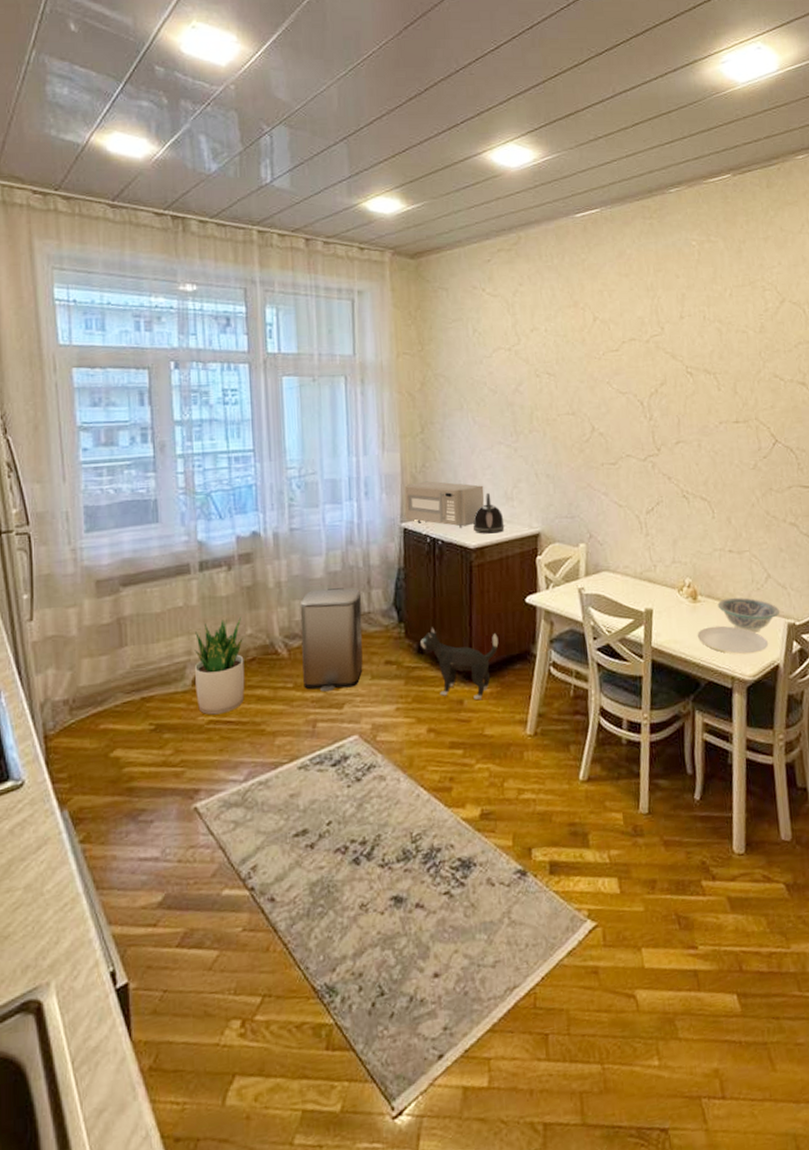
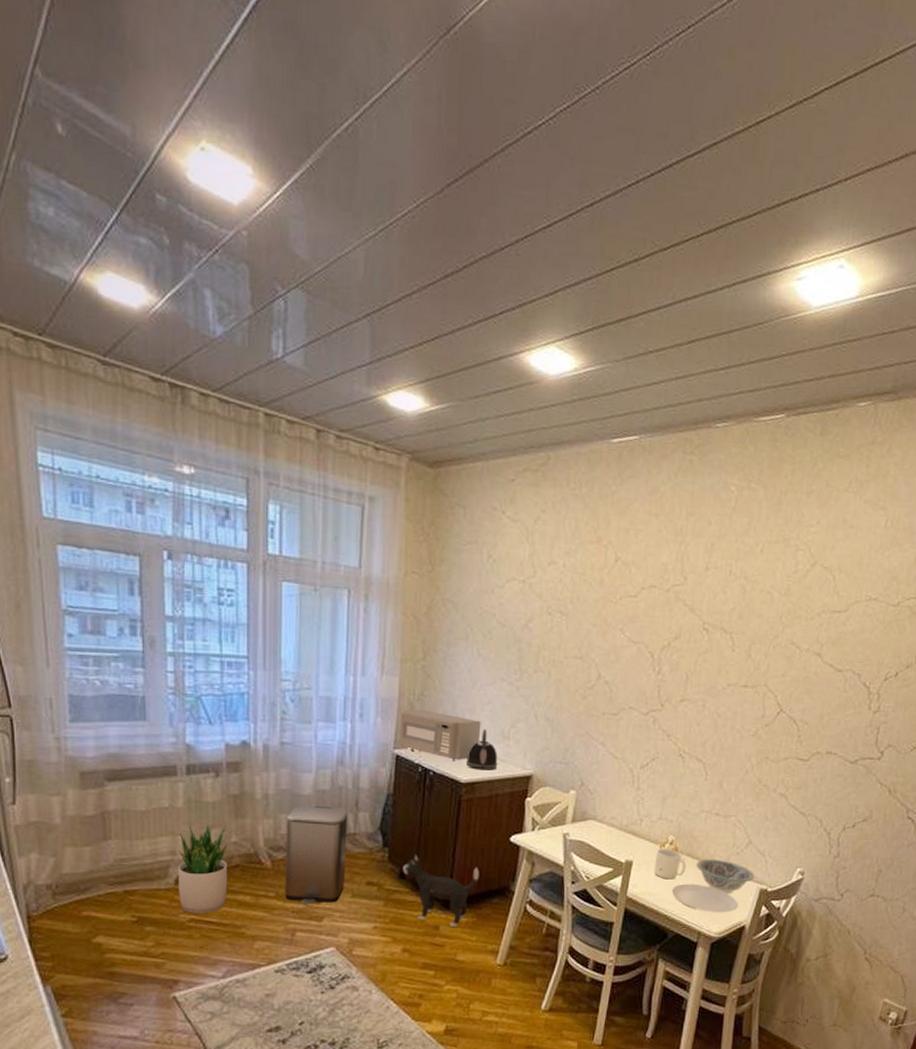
mug: none [675,592,708,625] -> present [653,849,686,880]

